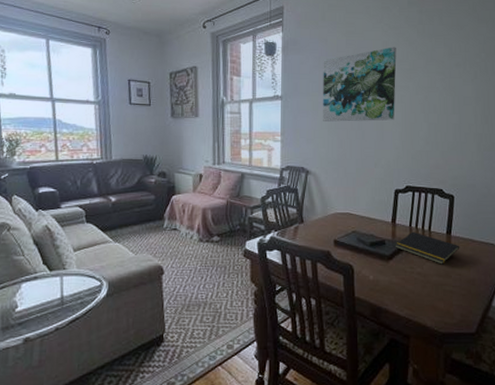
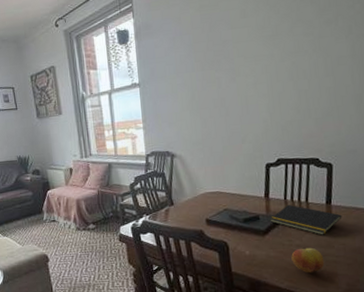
wall art: present [323,47,397,122] -> none [178,13,260,103]
fruit: none [412,276,442,302] -> present [291,247,325,274]

